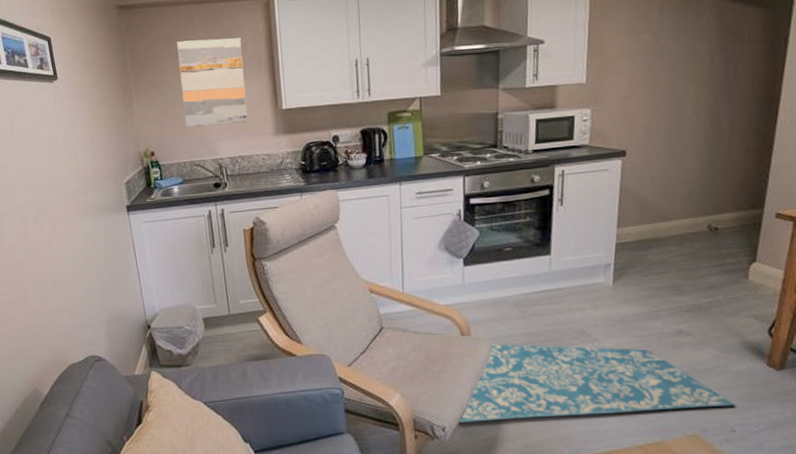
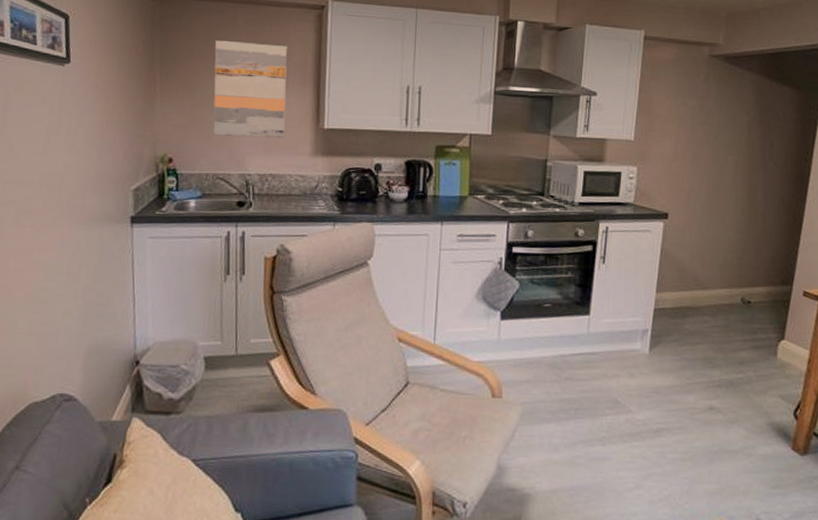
rug: present [458,344,736,423] -> none [480,409,762,499]

